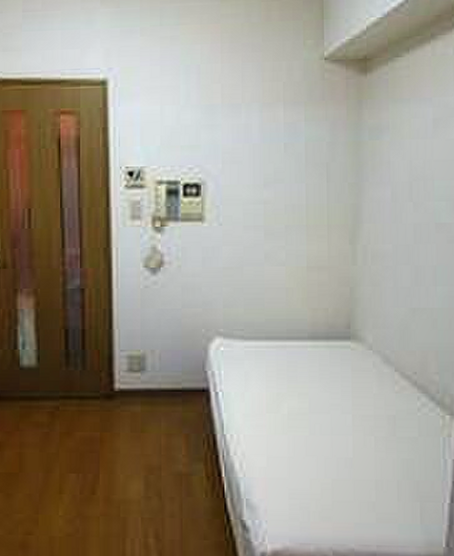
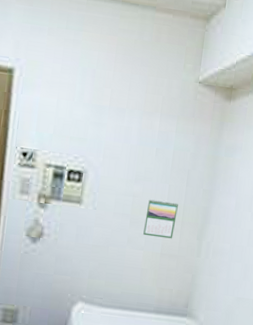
calendar: none [282,203,321,248] -> present [143,198,178,239]

